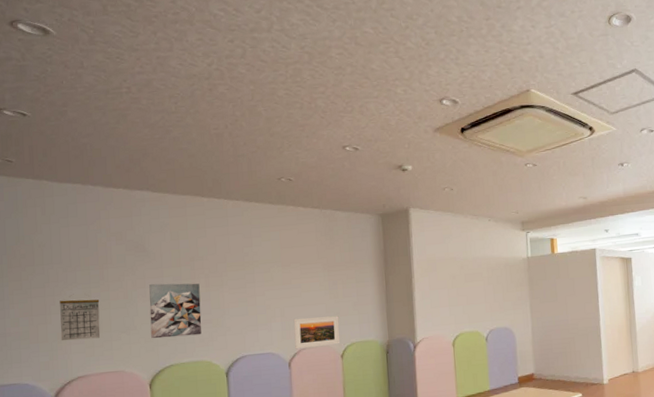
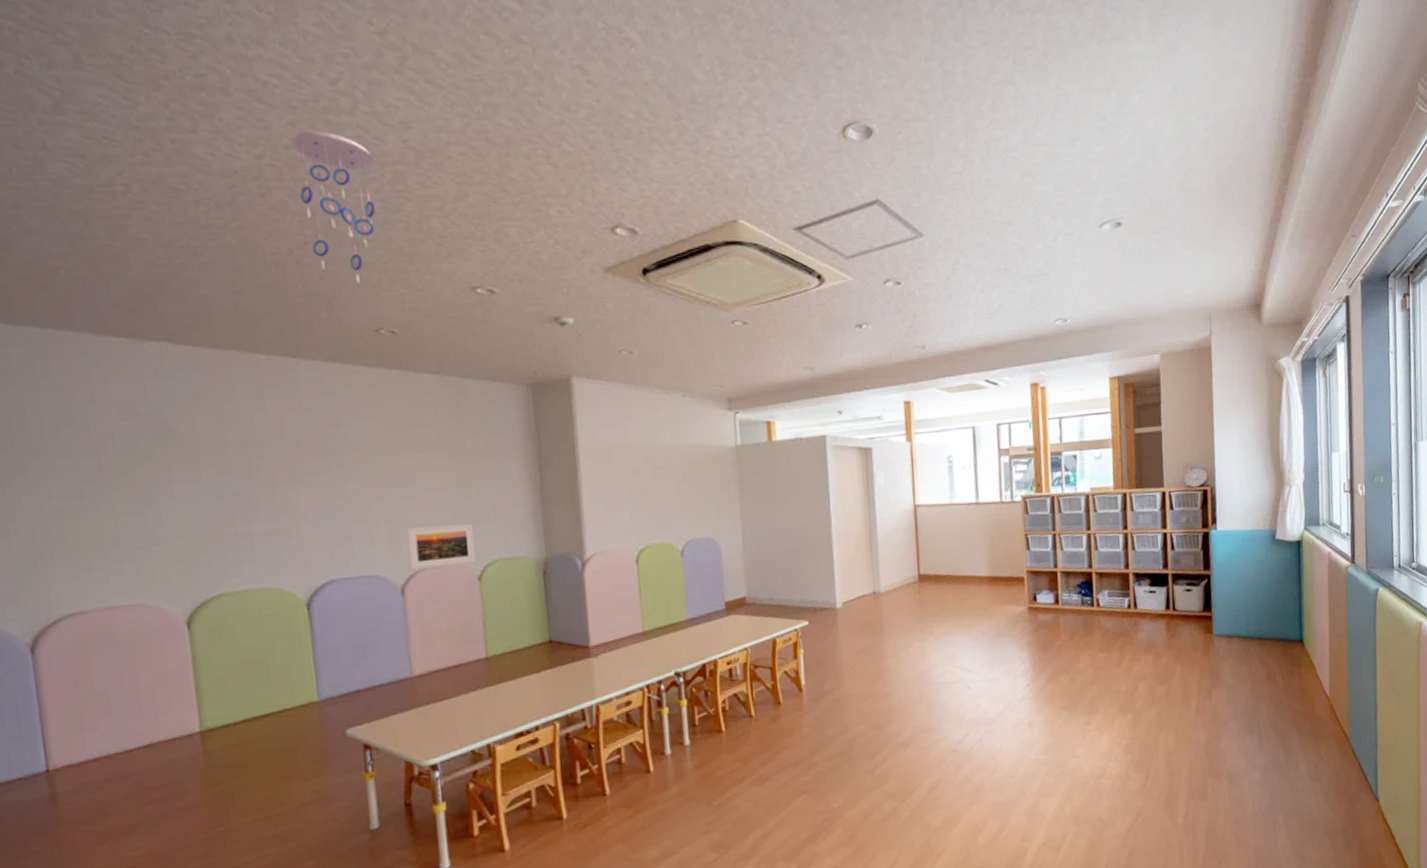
calendar: present [60,299,101,341] -> none [30,501,102,563]
wall art: present [149,283,202,339] -> none [178,477,266,558]
ceiling mobile: none [230,44,283,147] -> present [292,131,376,284]

